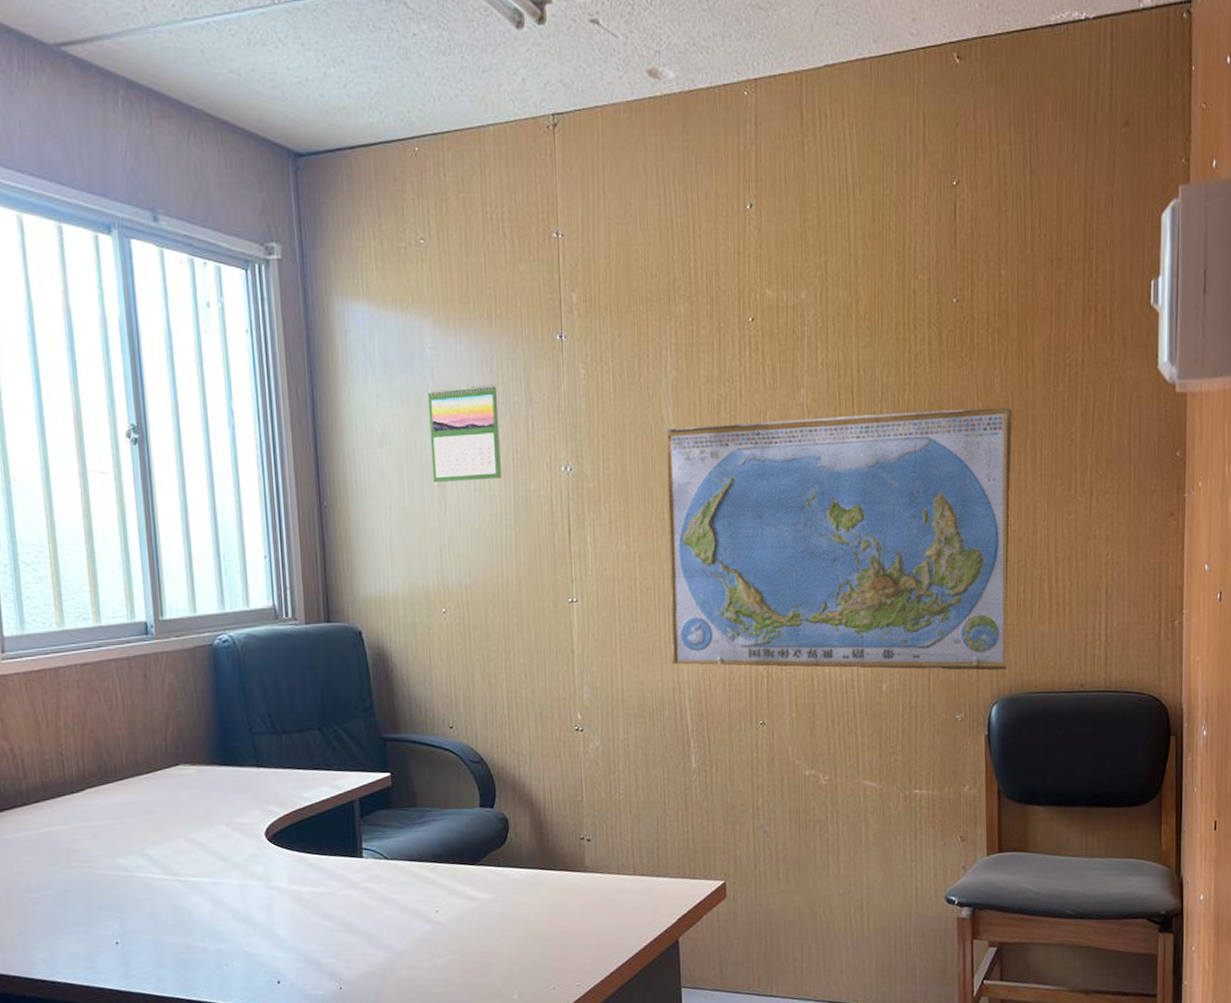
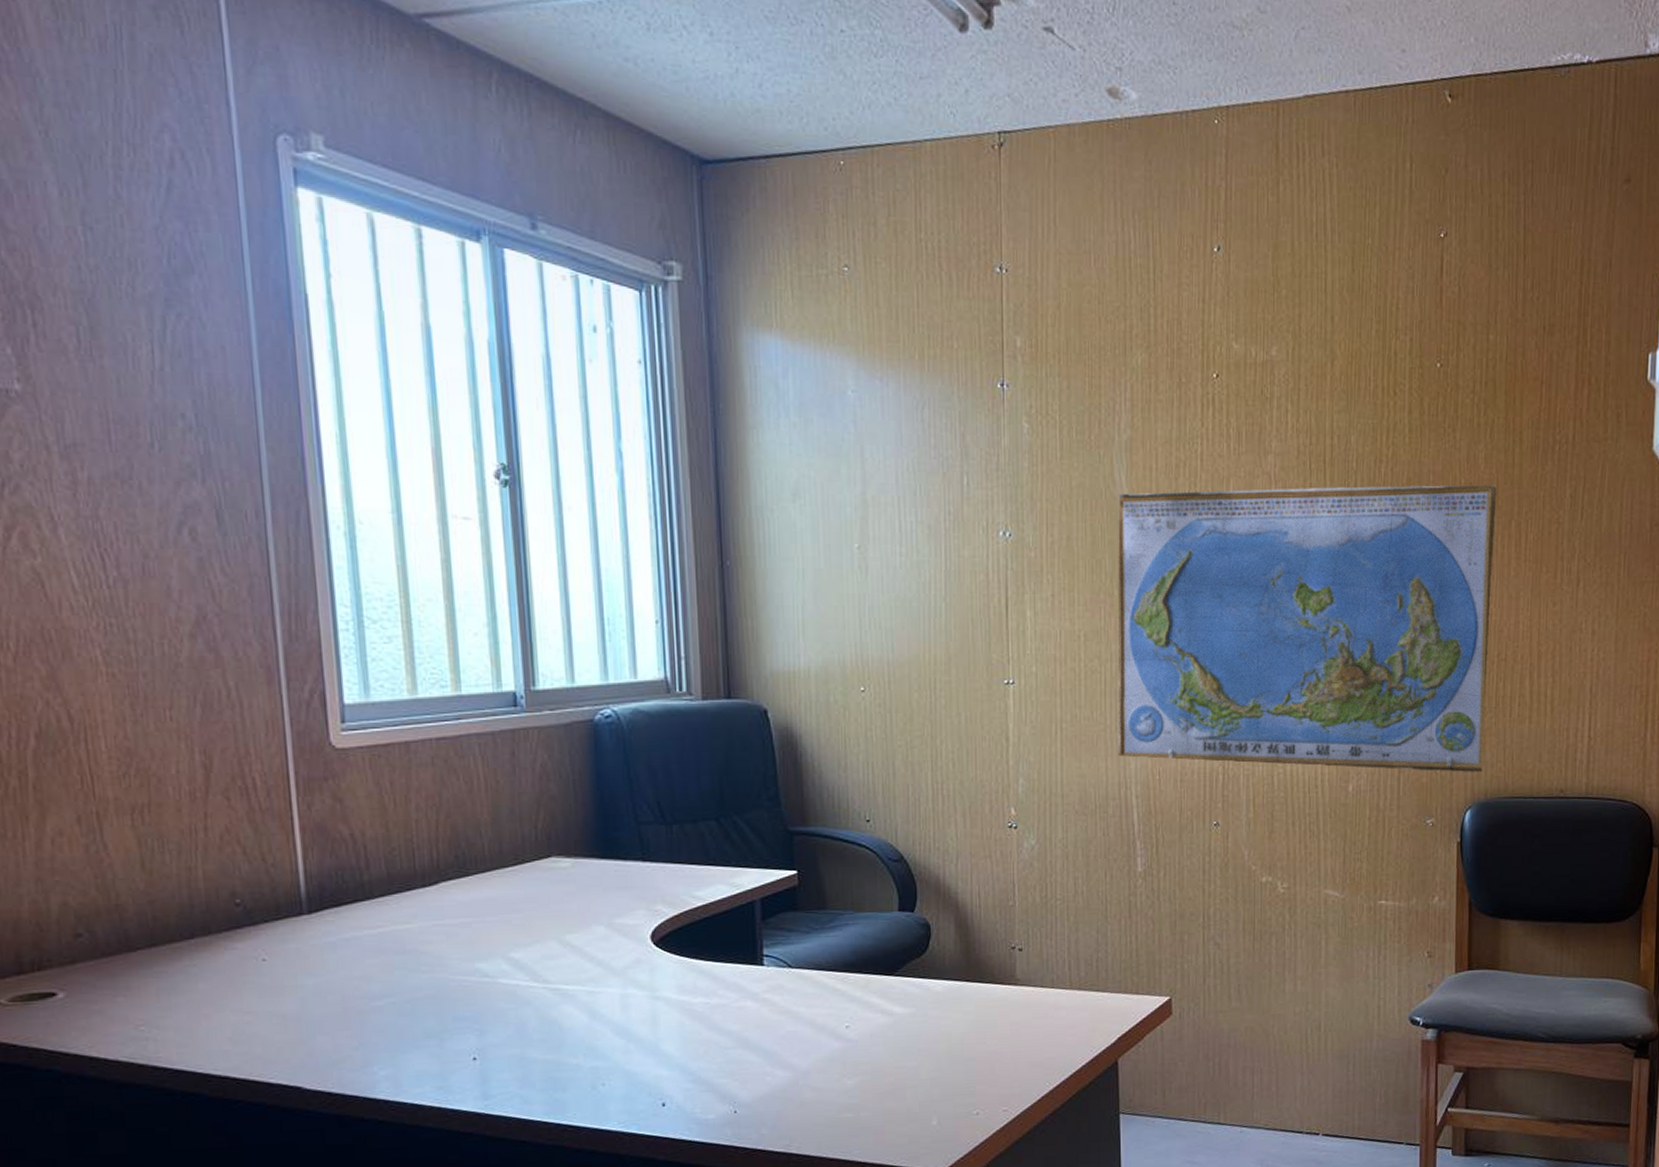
calendar: present [428,383,501,483] -> none [849,434,931,544]

